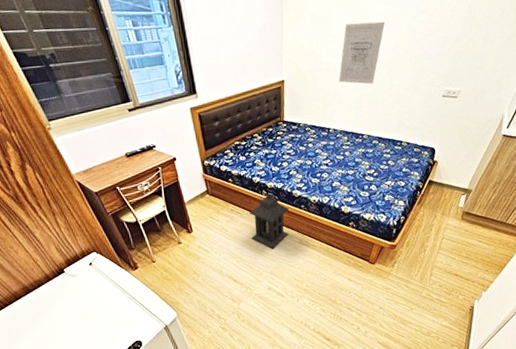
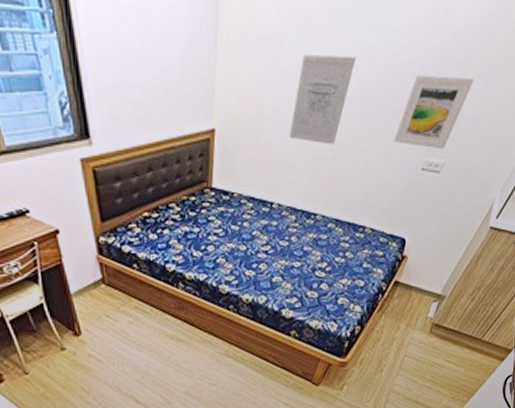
lantern: present [249,193,290,250] -> none [159,287,214,363]
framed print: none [419,28,477,81] -> present [394,75,474,150]

